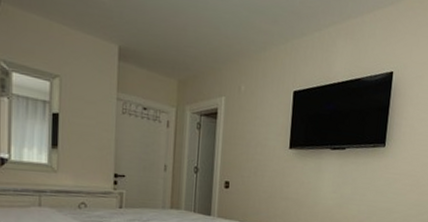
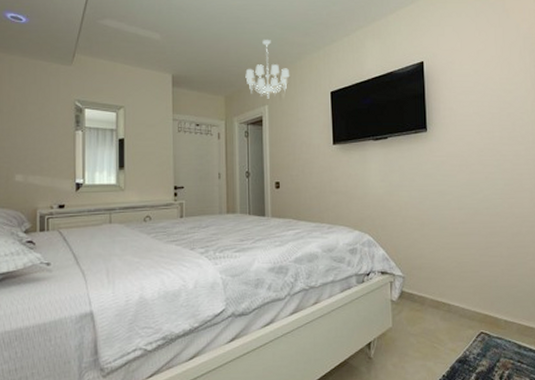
chandelier: none [203,20,253,90] -> present [245,40,290,99]

